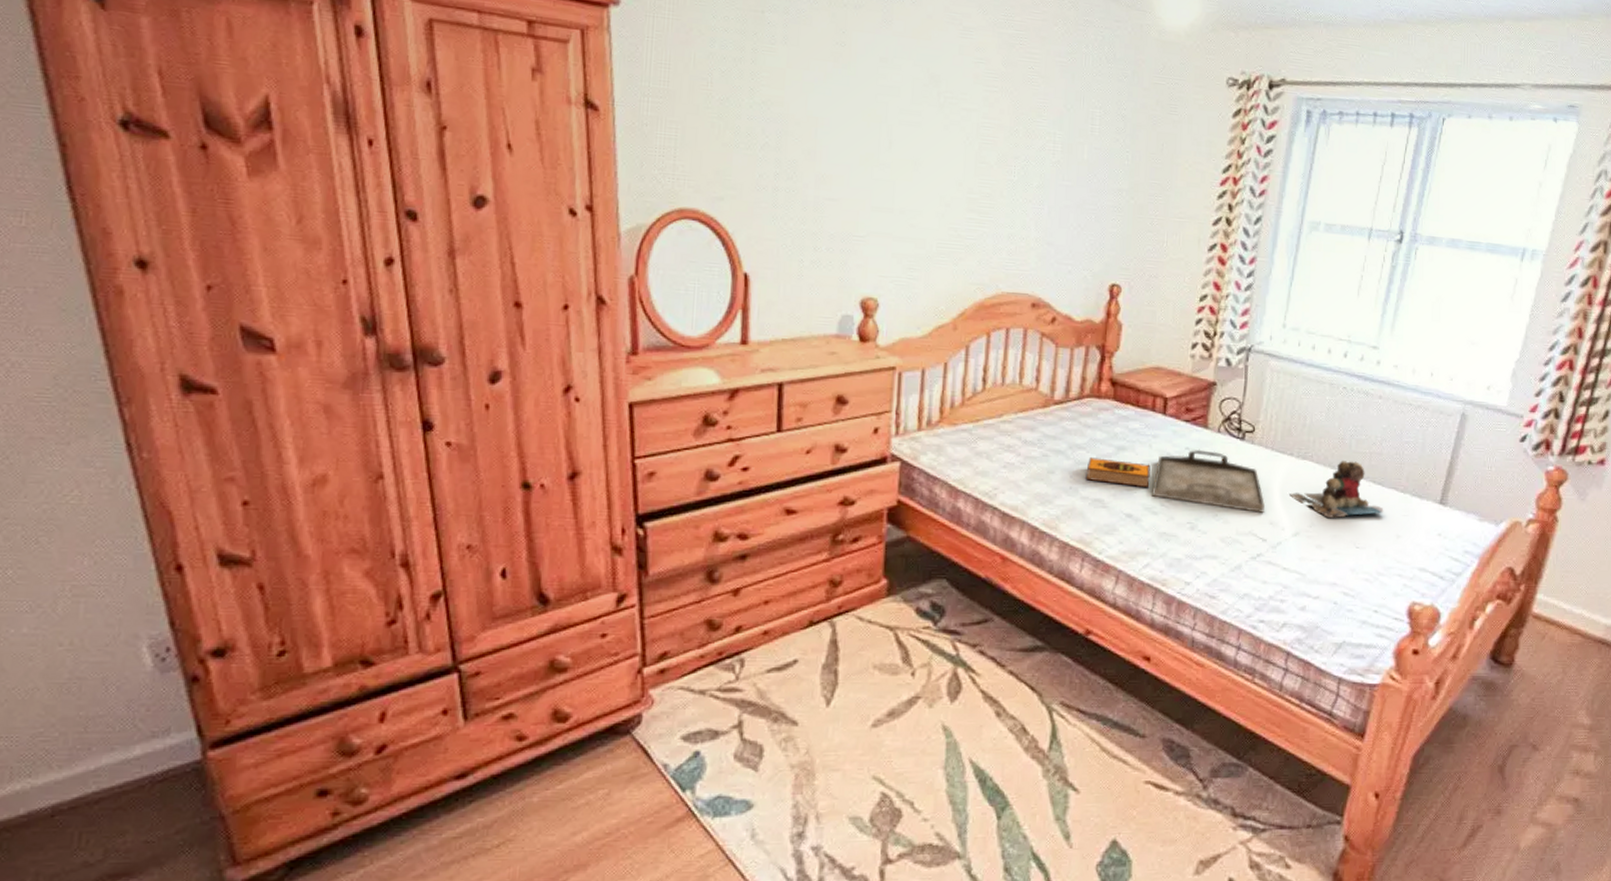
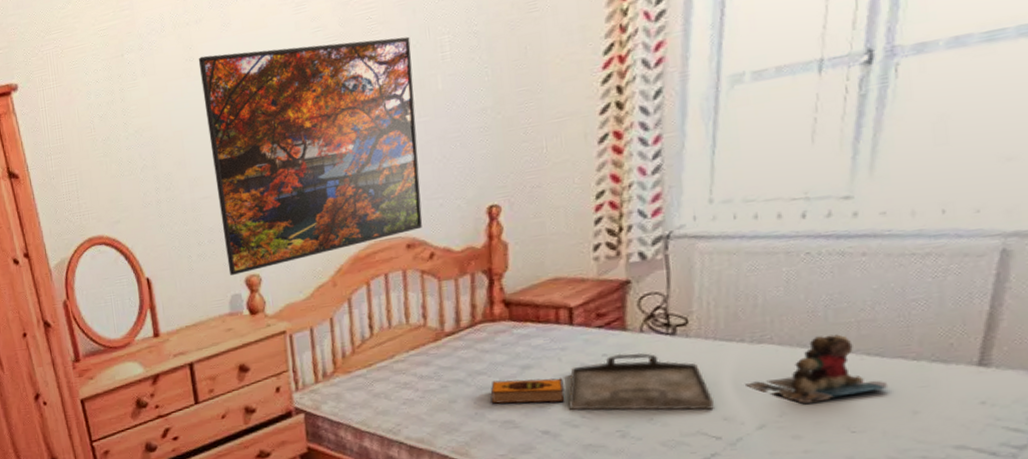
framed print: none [843,45,1066,294] -> present [198,36,423,275]

